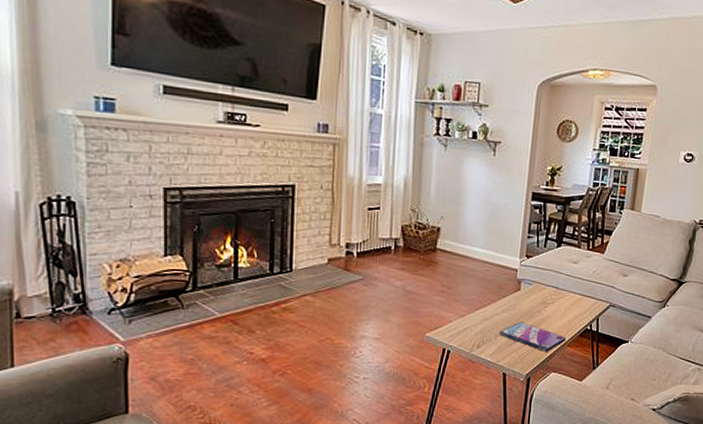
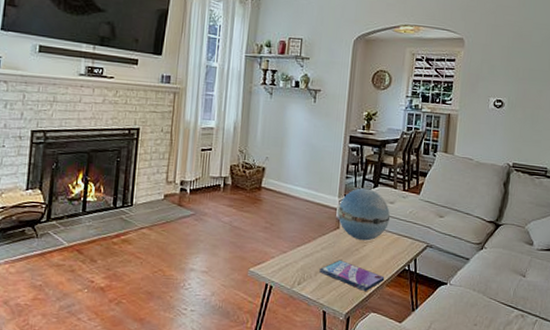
decorative orb: none [518,248,573,302] -> present [337,188,390,241]

